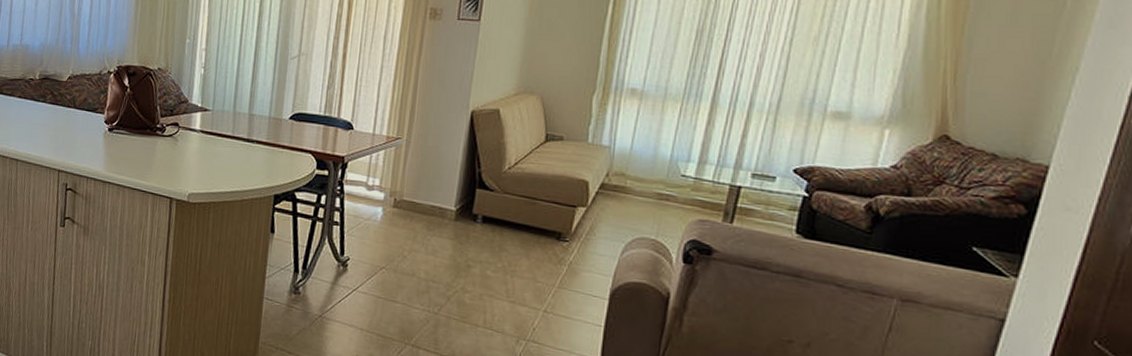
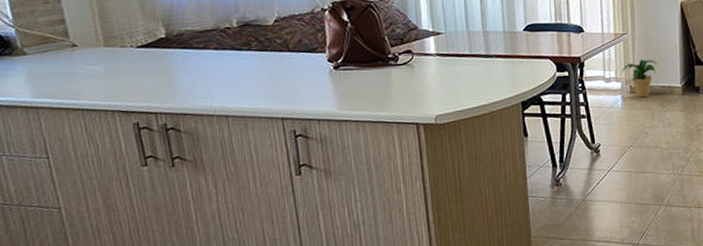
potted plant: none [388,170,433,216] -> present [622,59,659,98]

